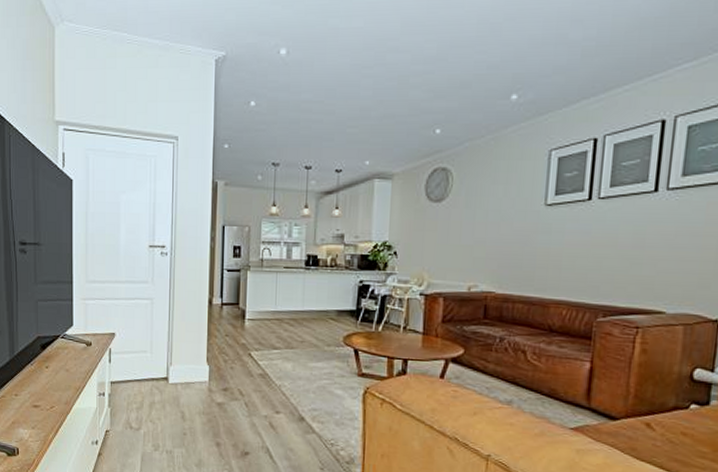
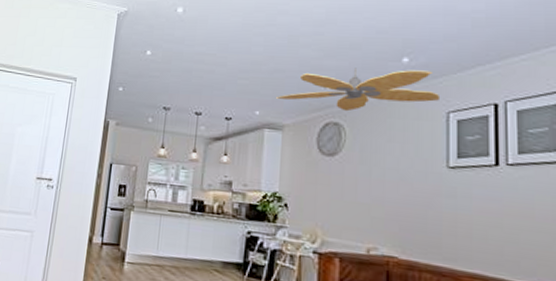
ceiling fan: none [384,107,545,156] -> present [275,67,441,112]

